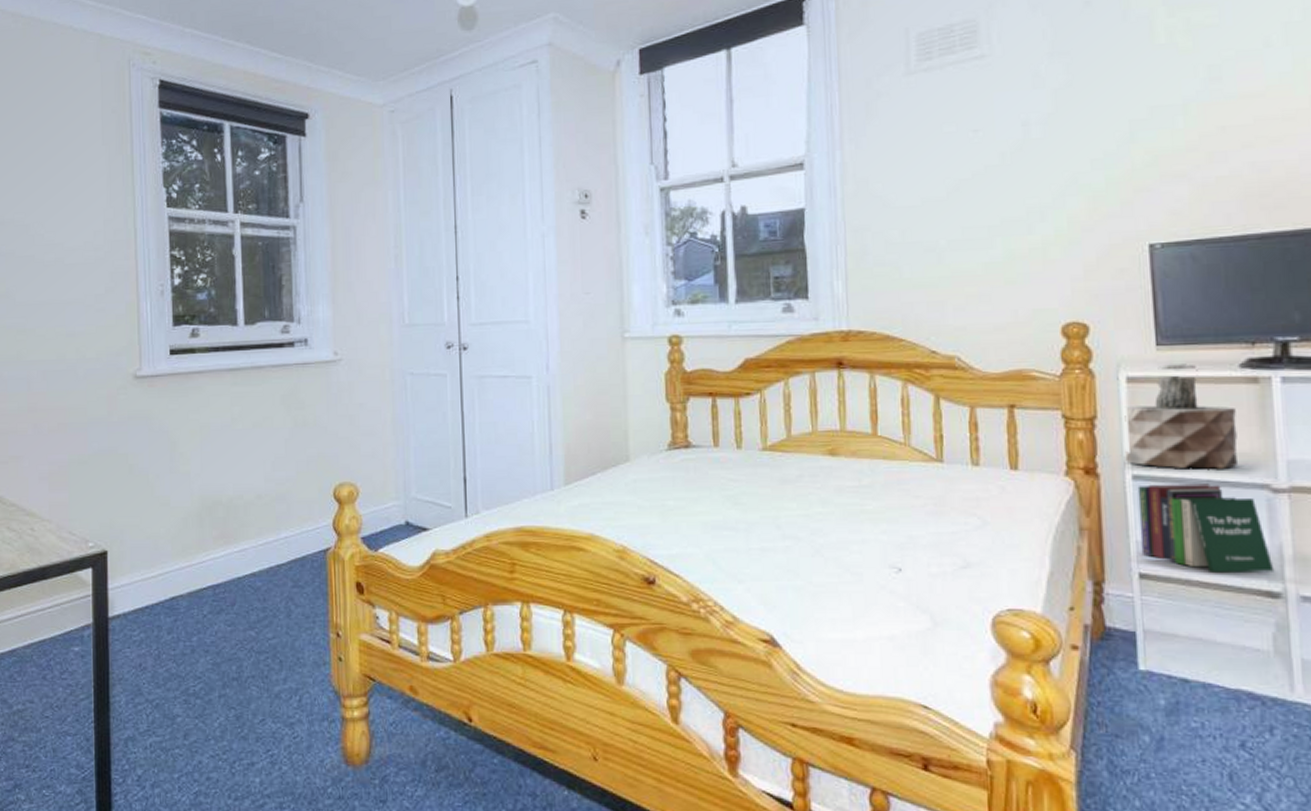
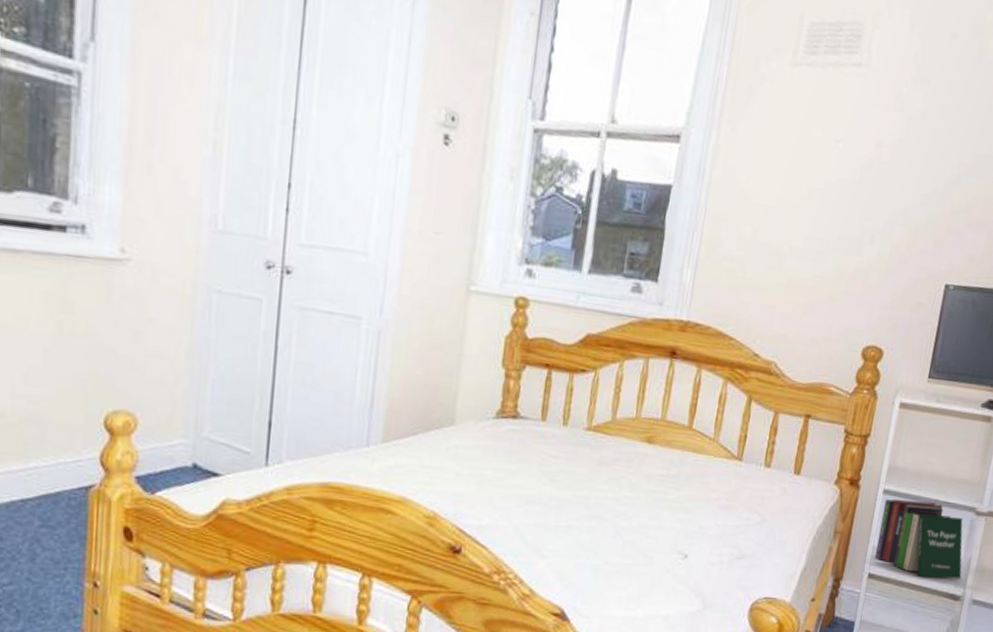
succulent plant: present [1124,364,1239,469] -> none [882,395,969,492]

